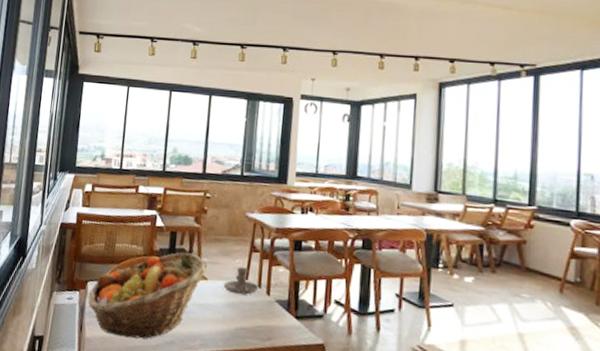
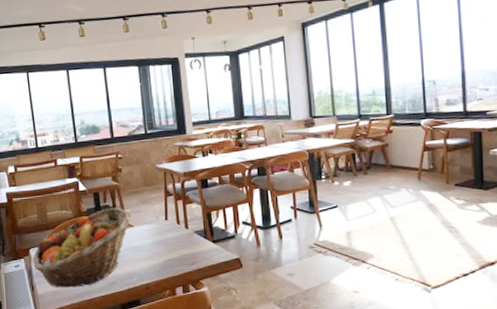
candle holder: present [223,266,259,295] -> none [147,210,178,234]

